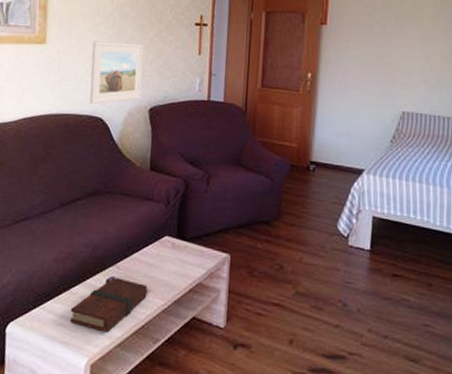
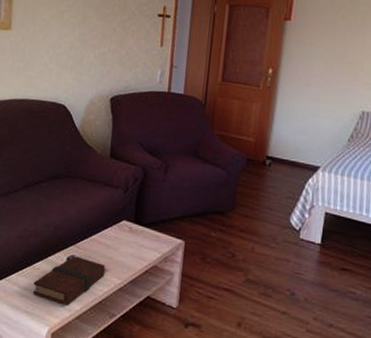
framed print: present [89,41,144,105] -> none [53,28,107,92]

